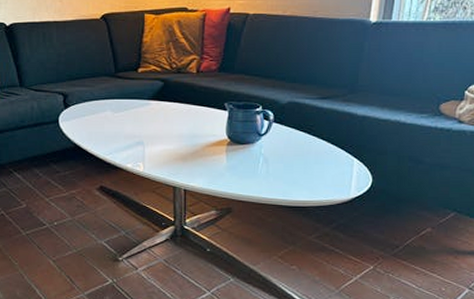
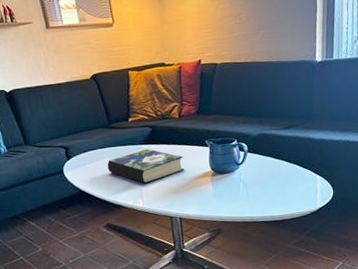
book: none [108,105,197,146] -> present [107,148,185,184]

